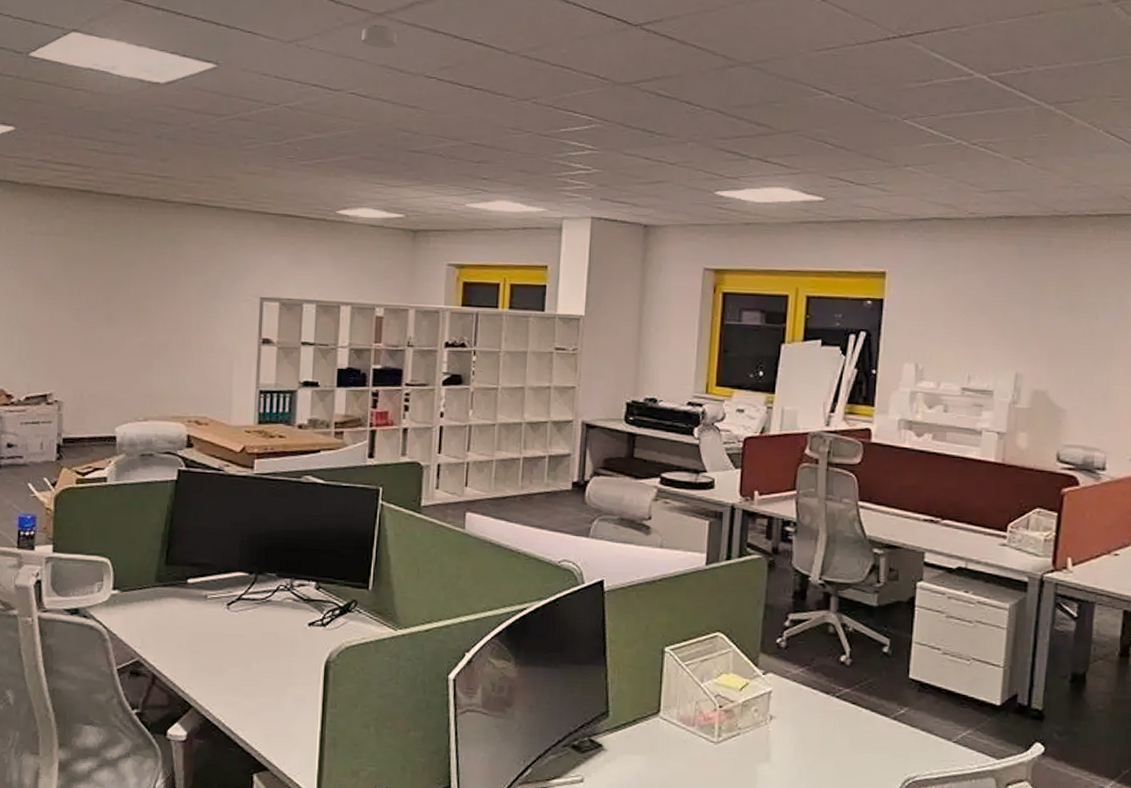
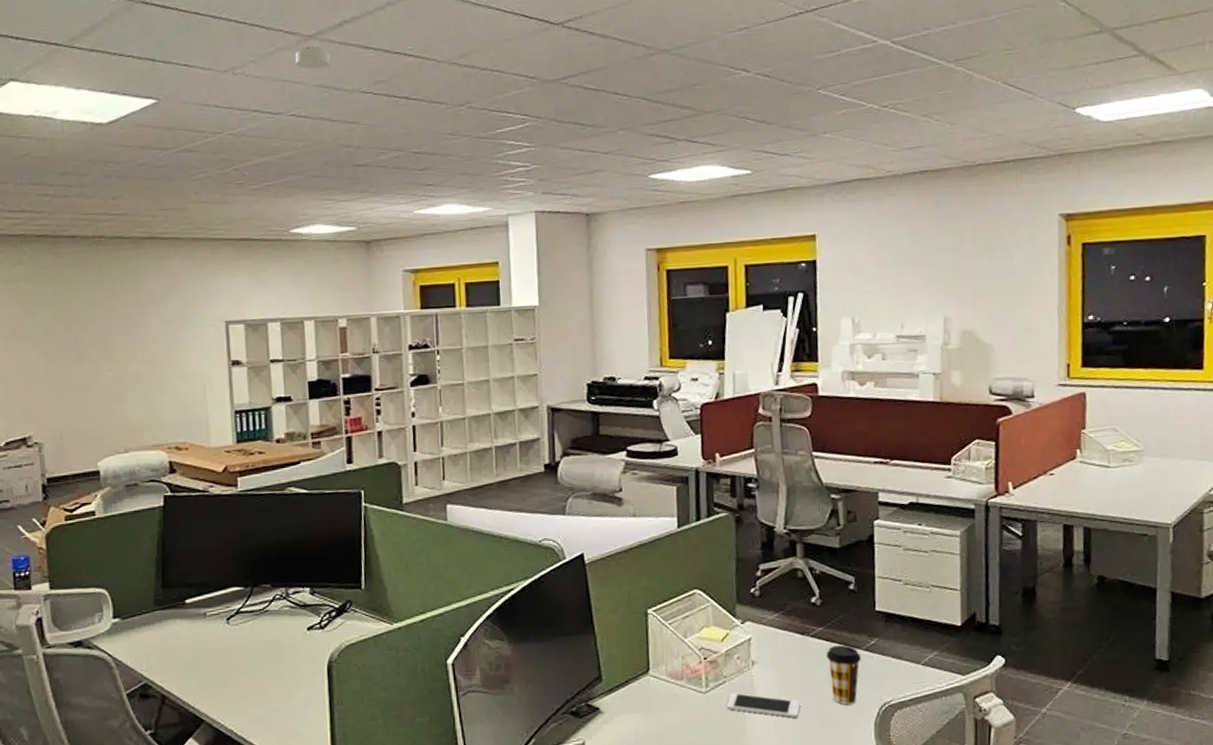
cell phone: none [738,747,817,782] -> present [727,693,800,718]
coffee cup: none [850,709,888,775] -> present [826,645,862,704]

